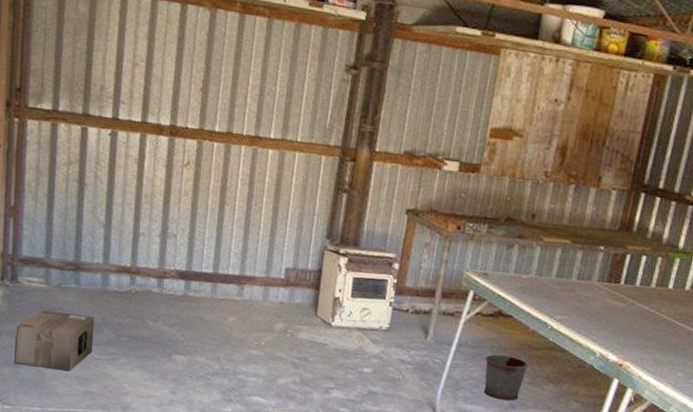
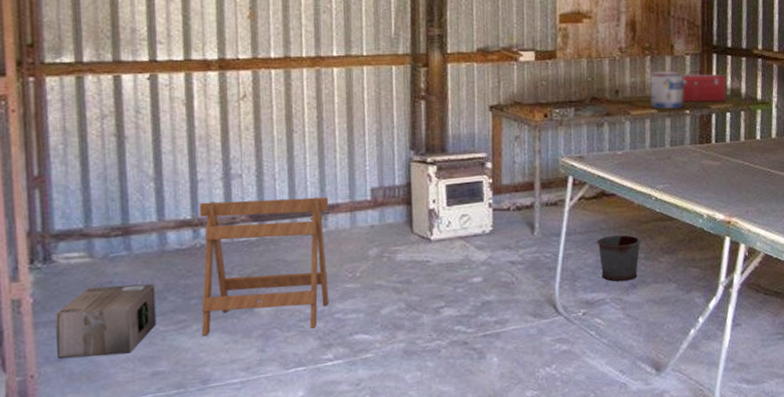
sawhorse: none [127,254,248,383] -> present [200,197,329,337]
paint can: none [565,201,608,244] -> present [647,71,688,109]
toolbox: none [599,206,650,245] -> present [682,70,727,103]

